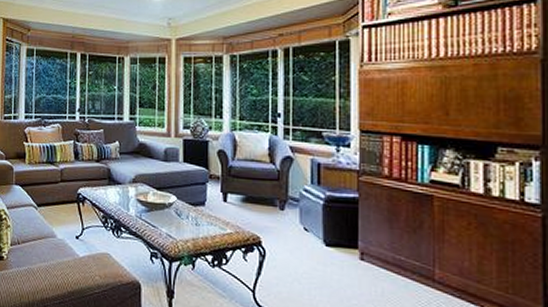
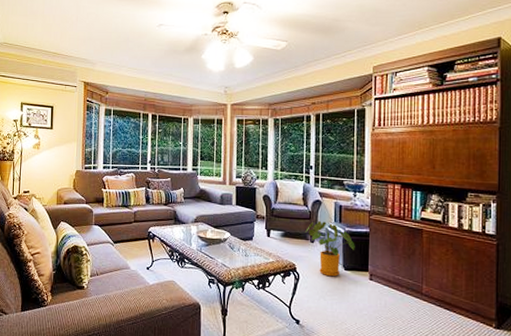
house plant: none [273,182,339,255] -> present [305,220,355,277]

